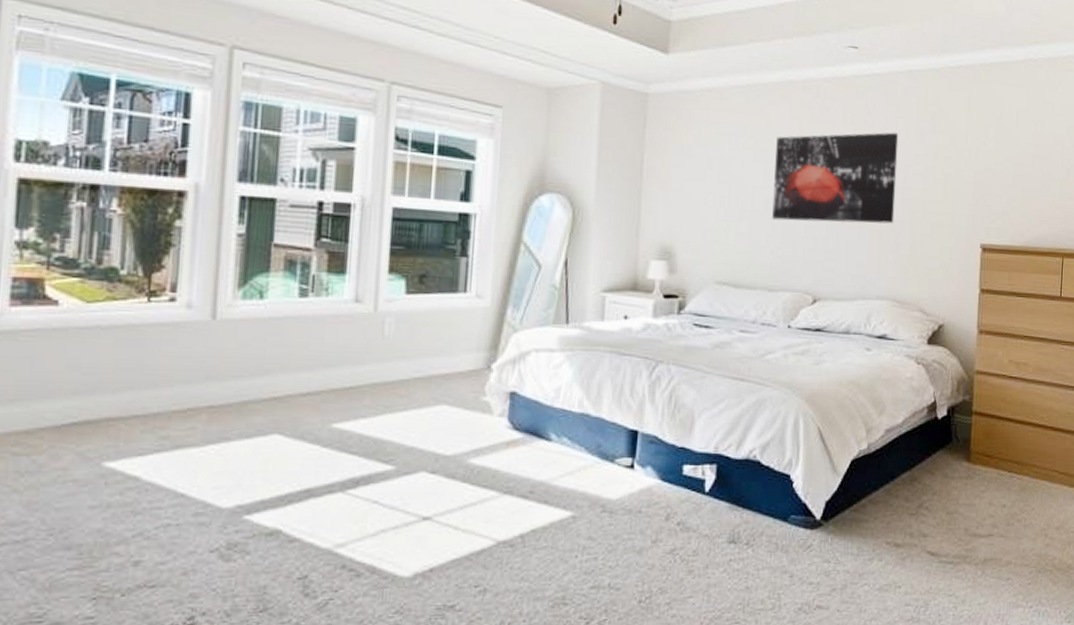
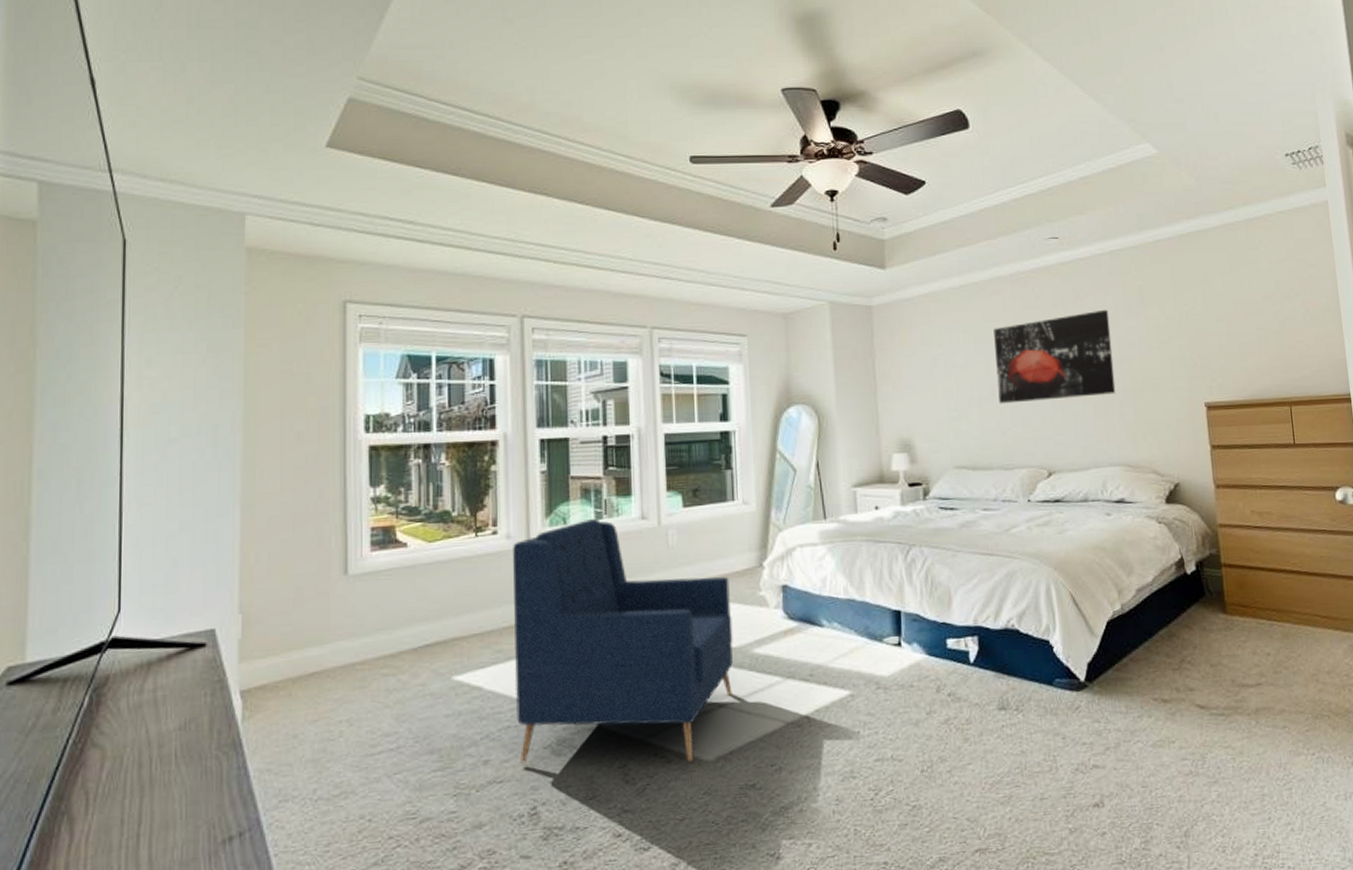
armchair: none [179,296,450,577] -> present [513,519,733,764]

